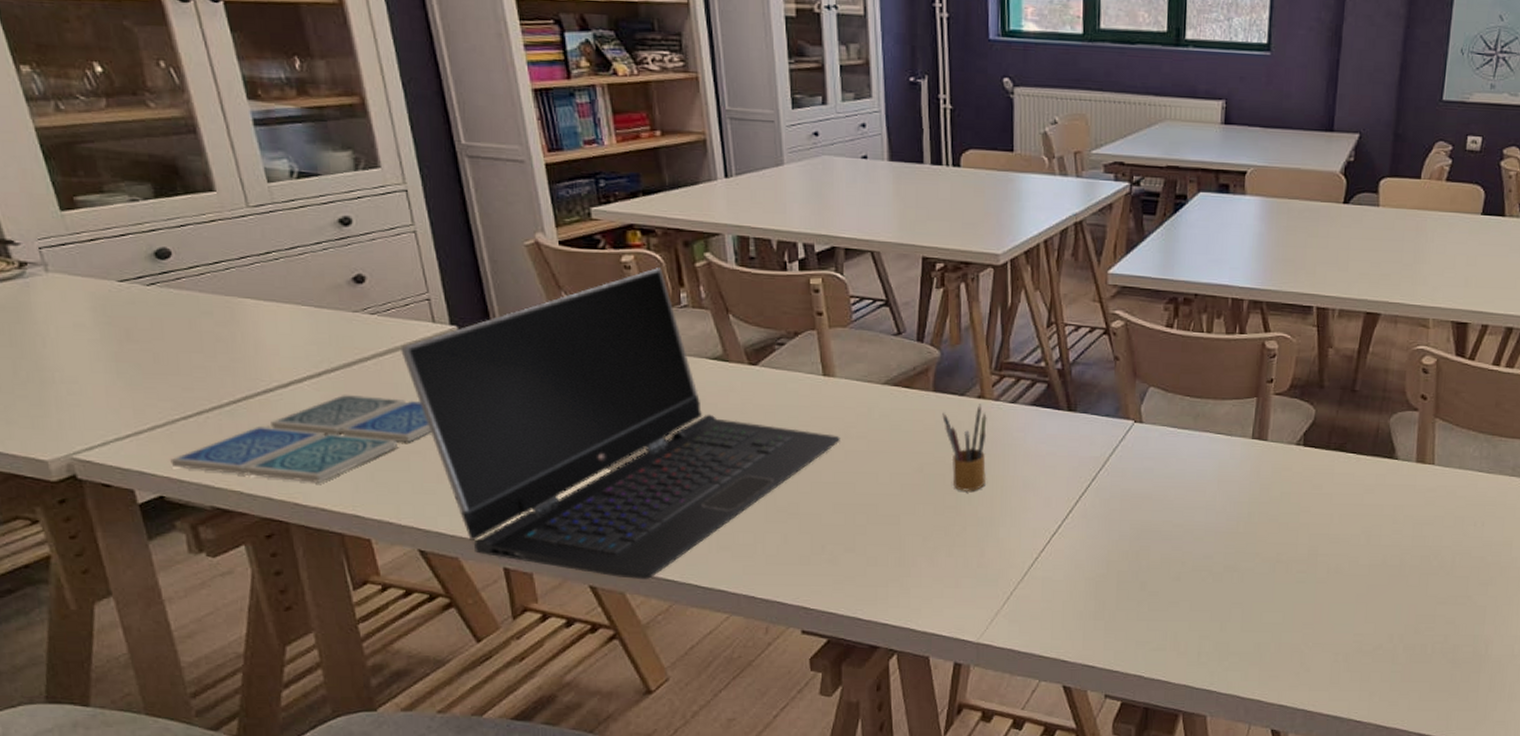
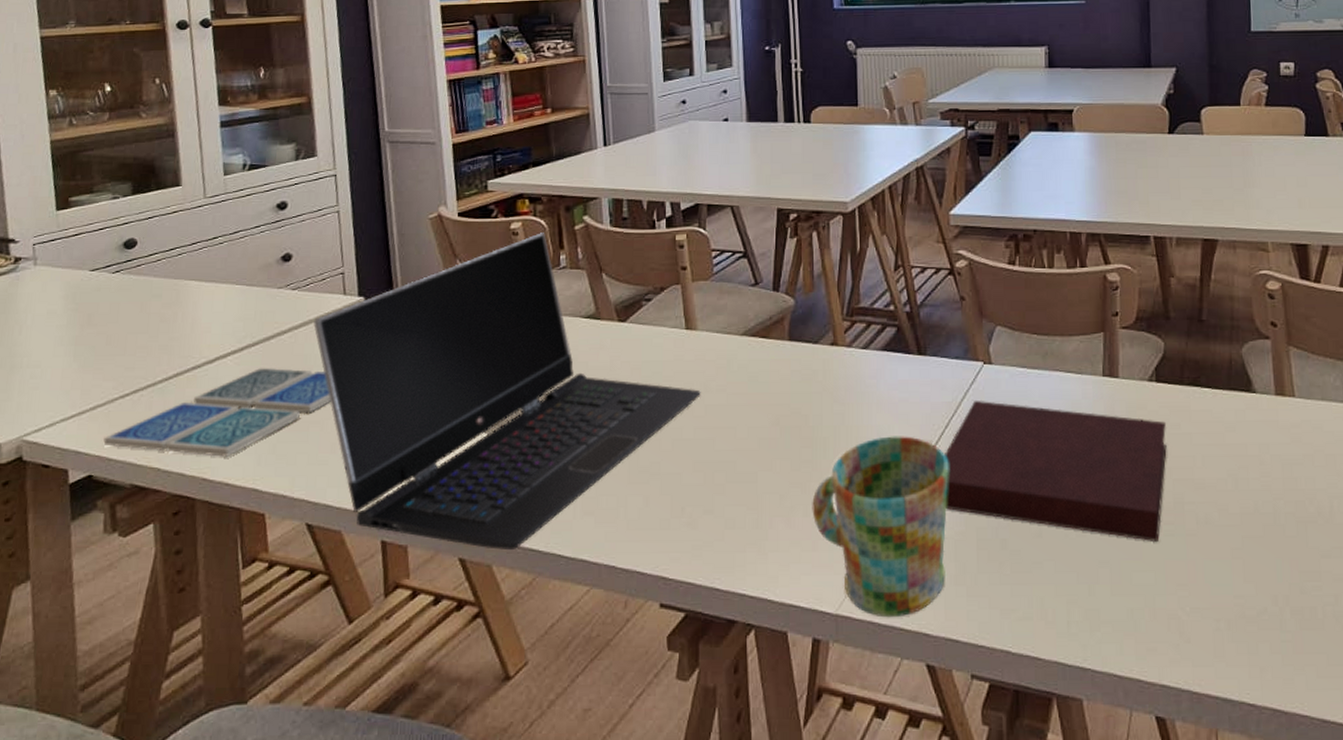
pencil box: present [942,404,987,491] -> none [797,351,840,444]
mug: none [955,486,1094,646] -> present [812,436,949,618]
notebook: none [1088,456,1309,588] -> present [945,400,1167,543]

